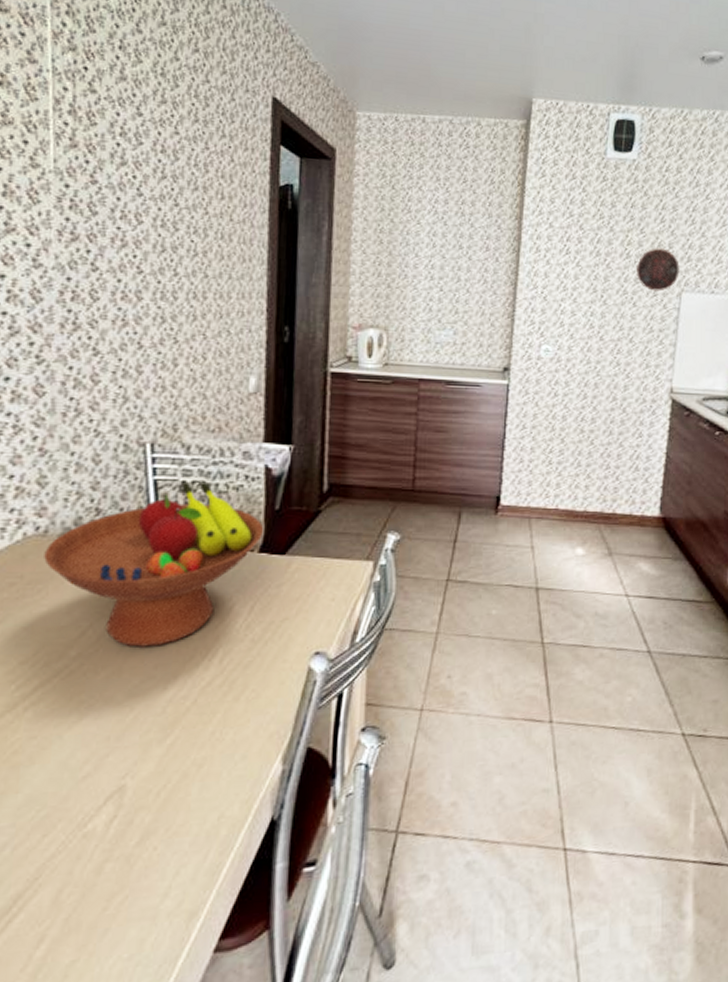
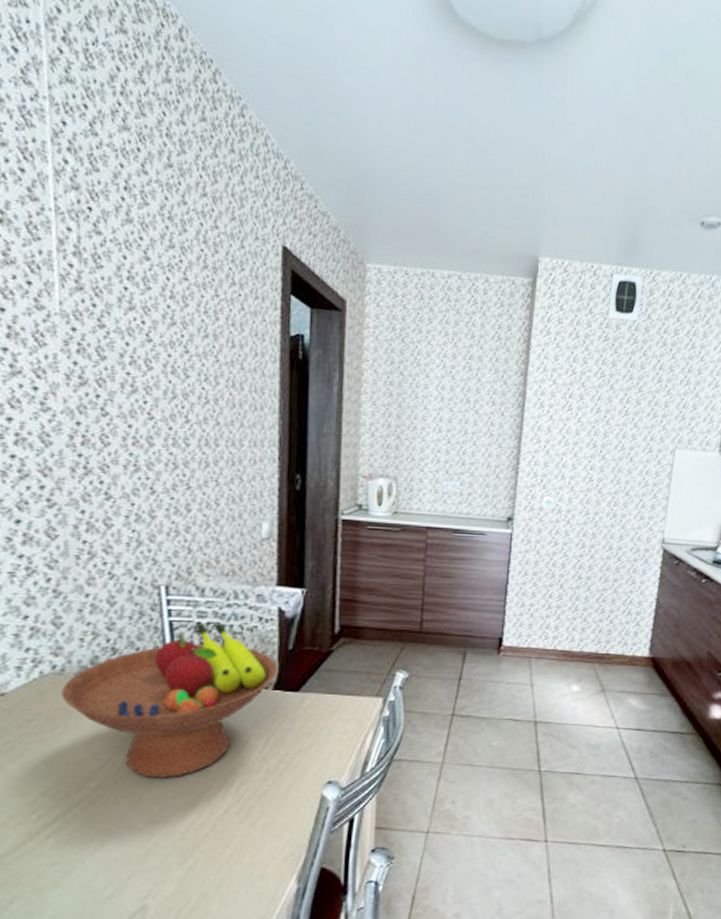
decorative plate: present [635,248,680,292] -> none [633,406,674,448]

